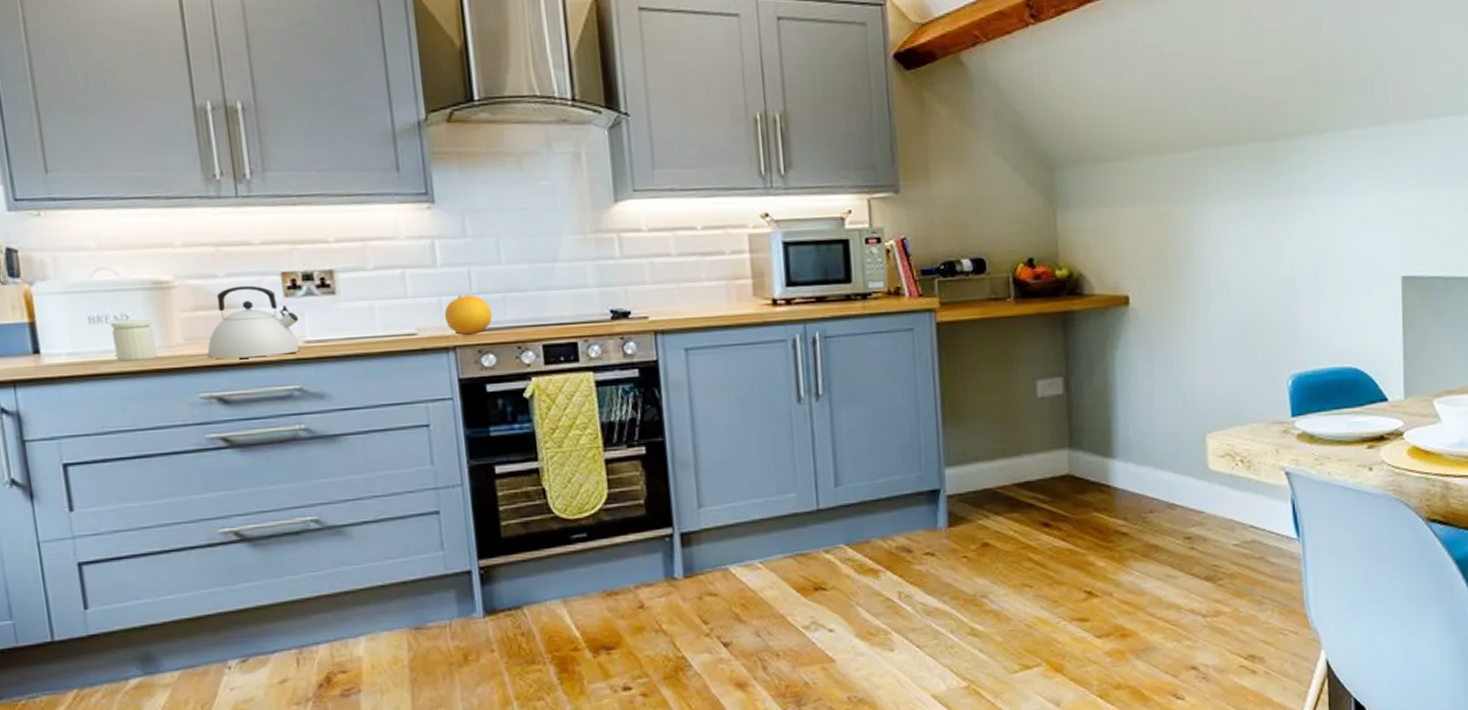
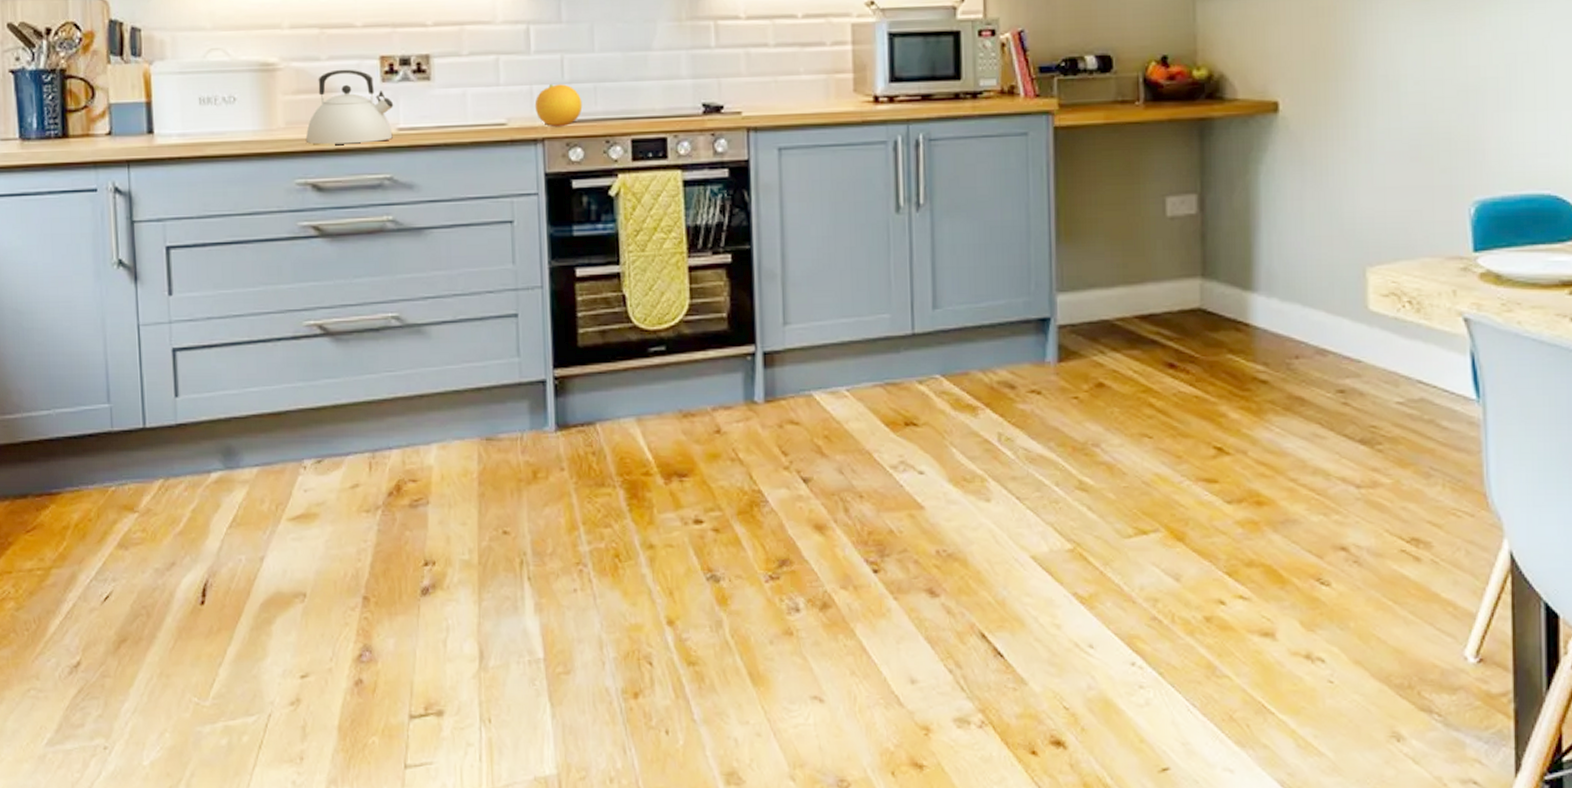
jar: present [110,319,157,362] -> none [218,101,259,144]

